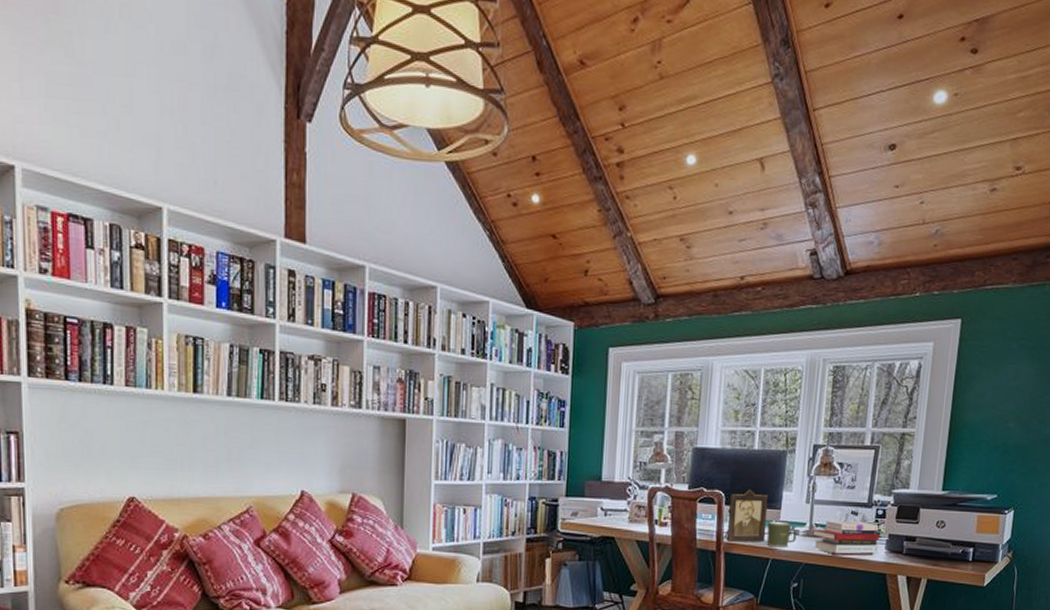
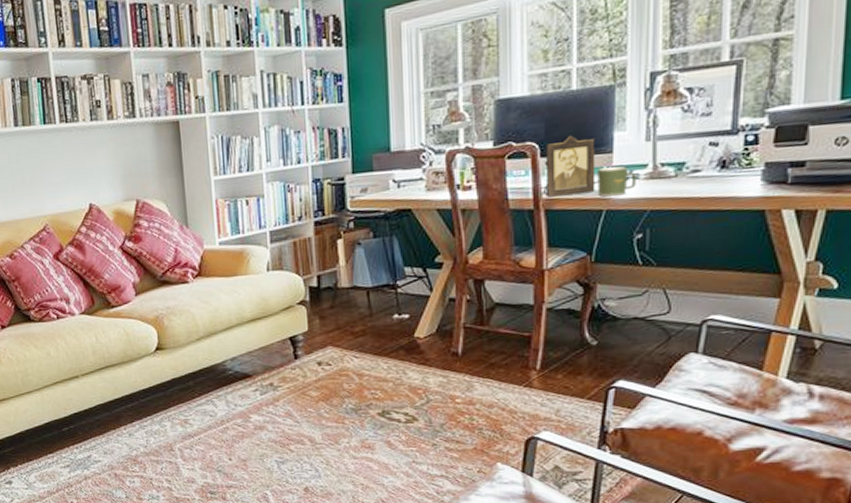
books: present [812,520,880,555] -> none [658,151,753,196]

